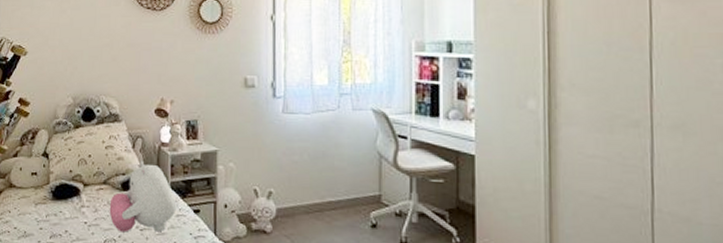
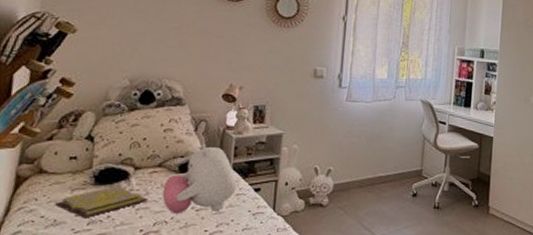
diary: none [24,200,98,232] -> present [55,185,149,218]

